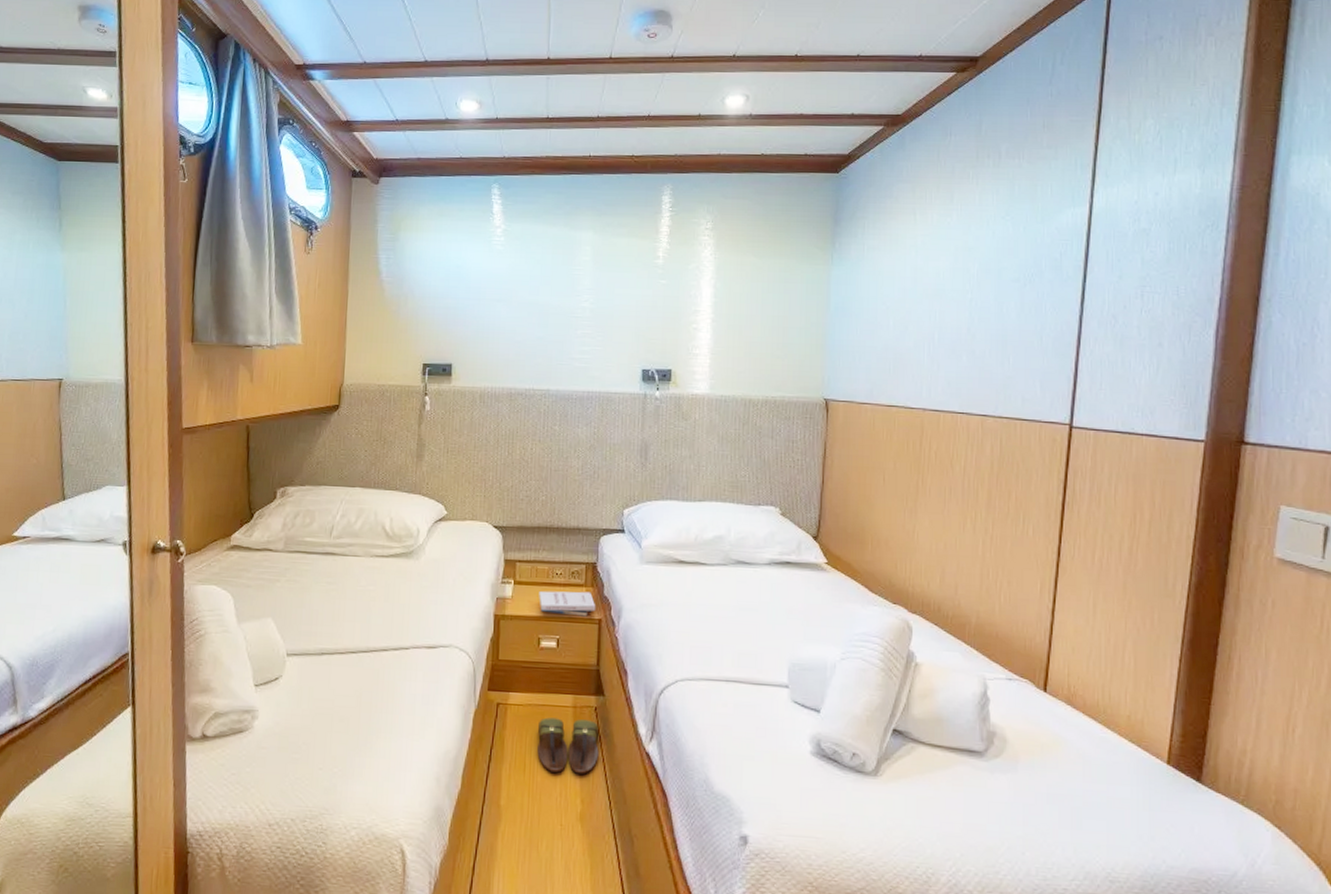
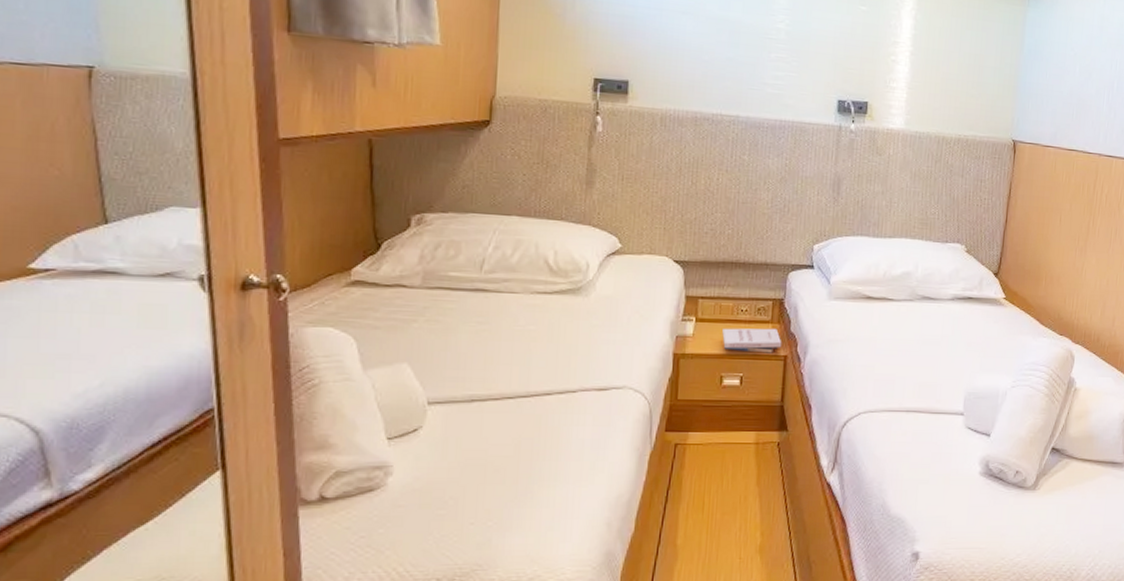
sandal: present [537,717,599,776] -> none [717,455,781,510]

